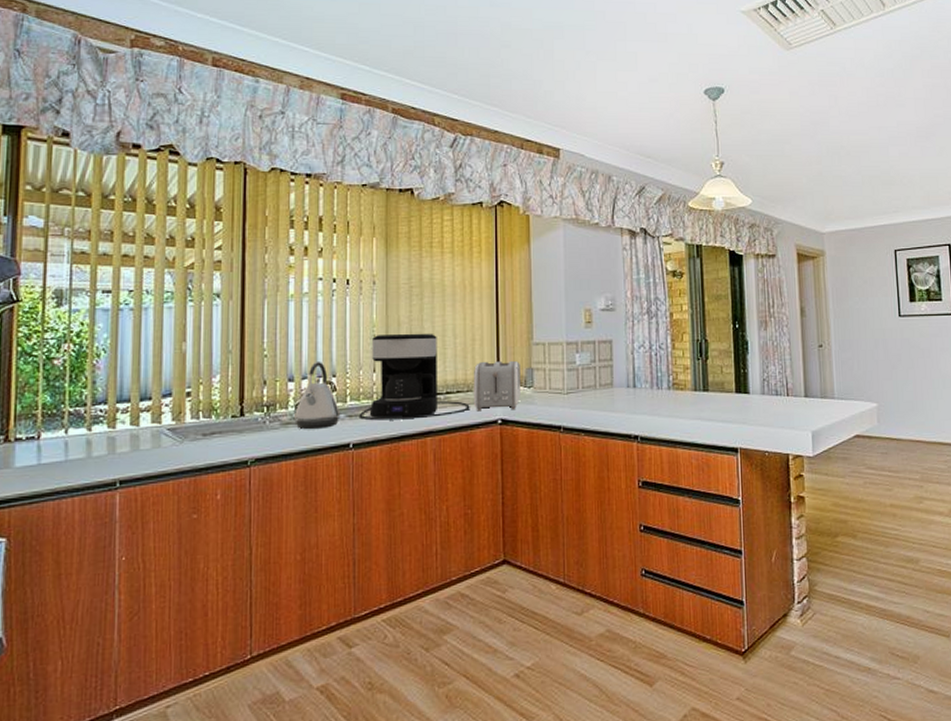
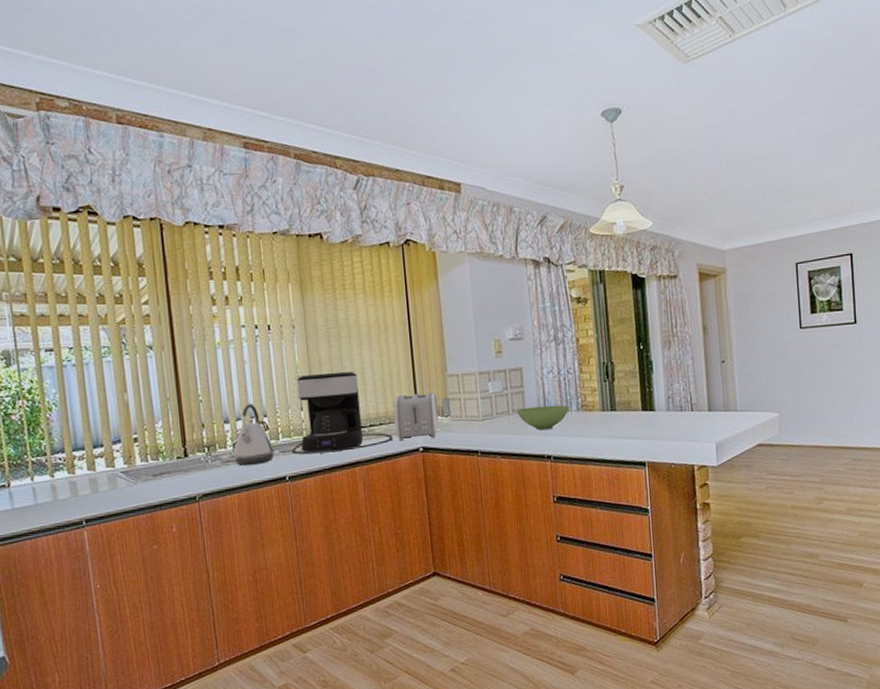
bowl: none [604,382,660,408] -> present [517,405,569,431]

